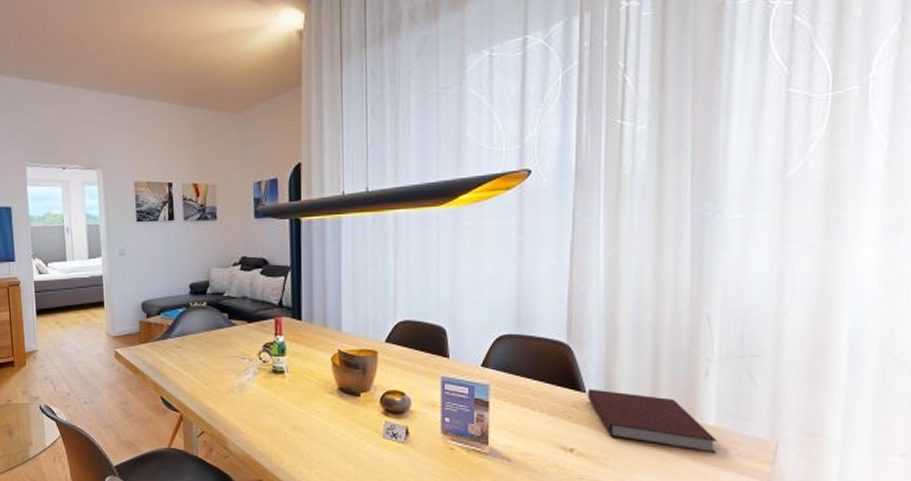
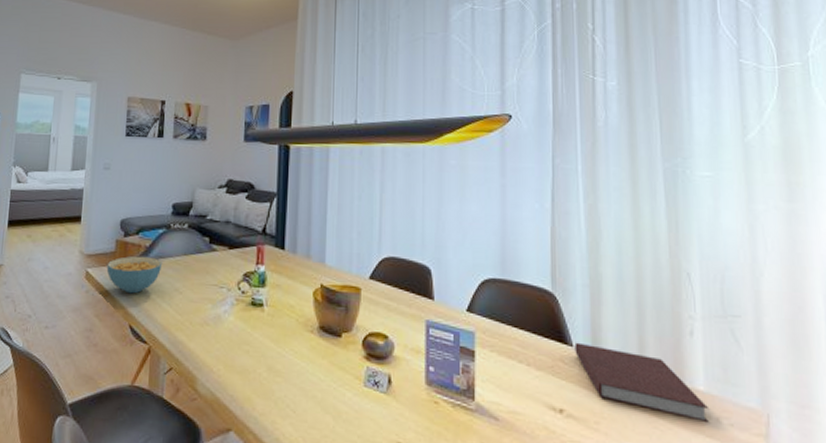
cereal bowl: none [133,334,186,369] -> present [106,256,163,294]

